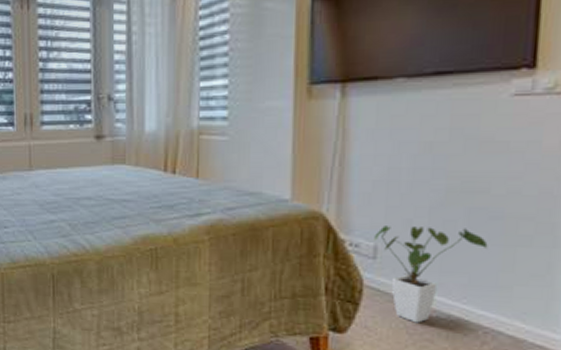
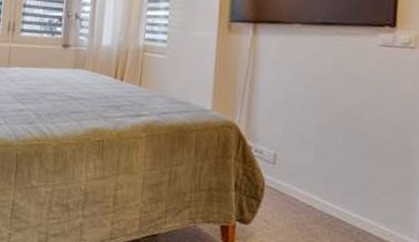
house plant: present [374,226,488,323] -> none [274,138,361,221]

